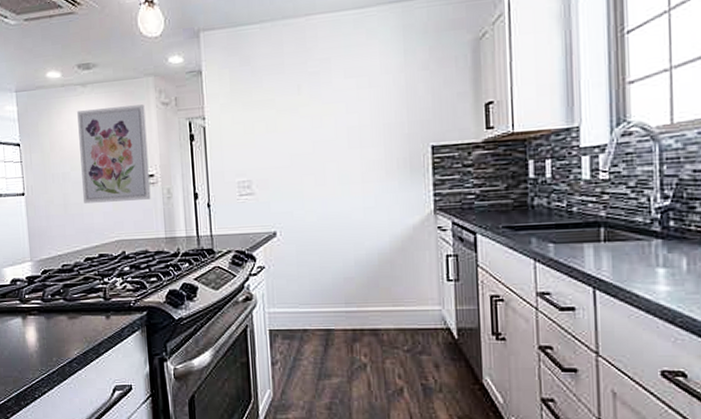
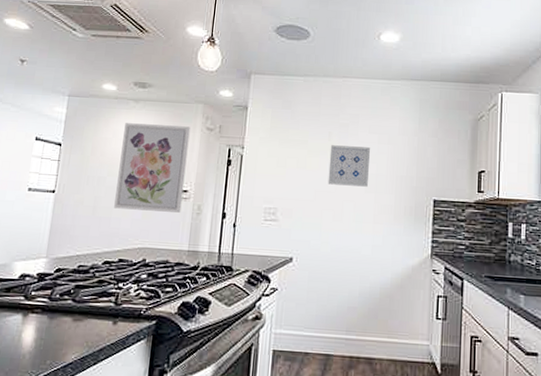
wall art: none [301,95,350,146] -> present [327,145,371,187]

